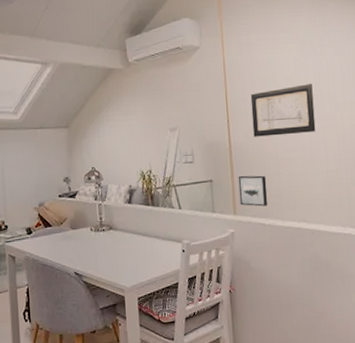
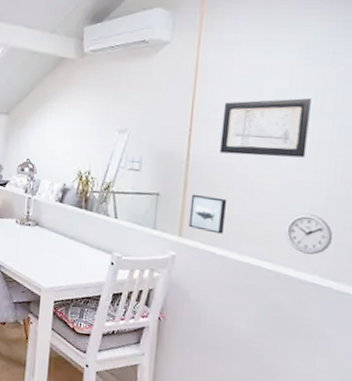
wall clock: none [312,176,346,210] -> present [285,213,333,255]

